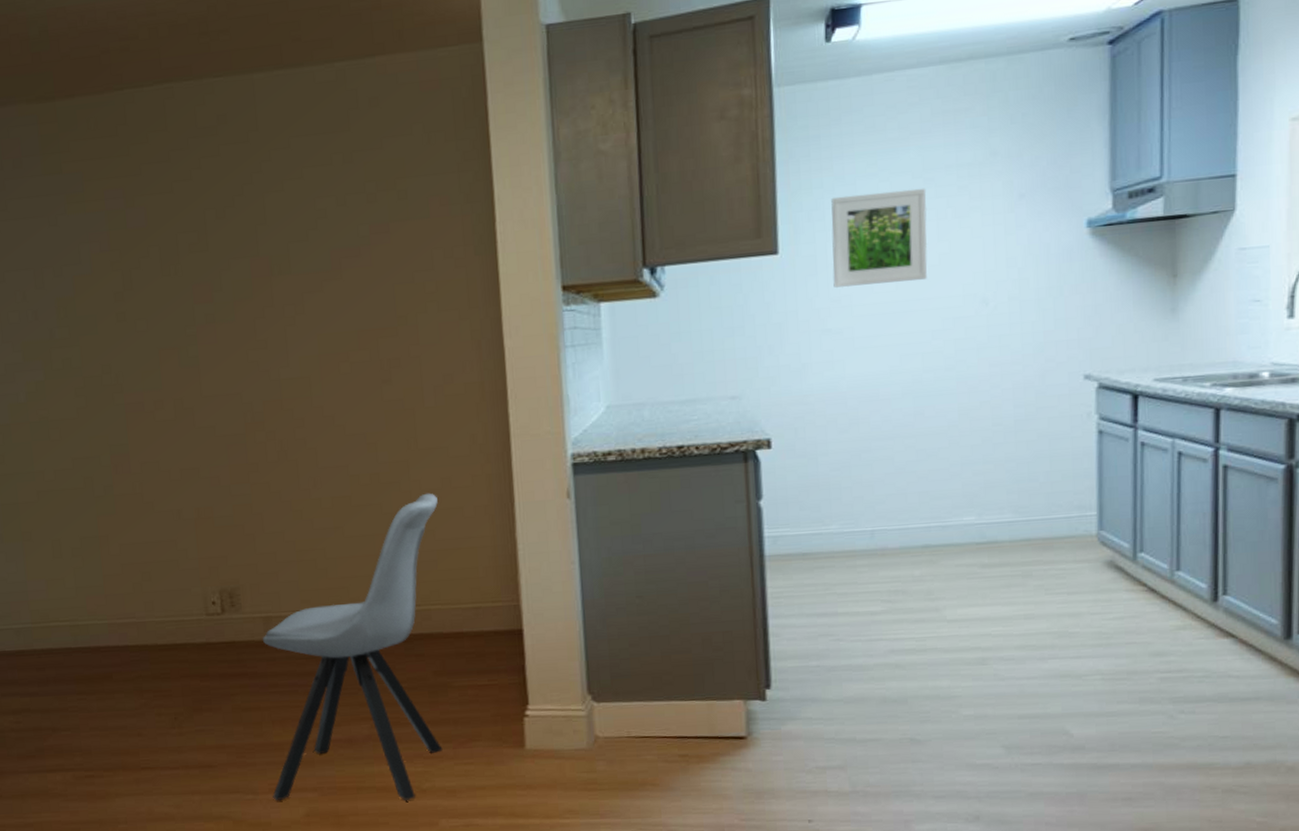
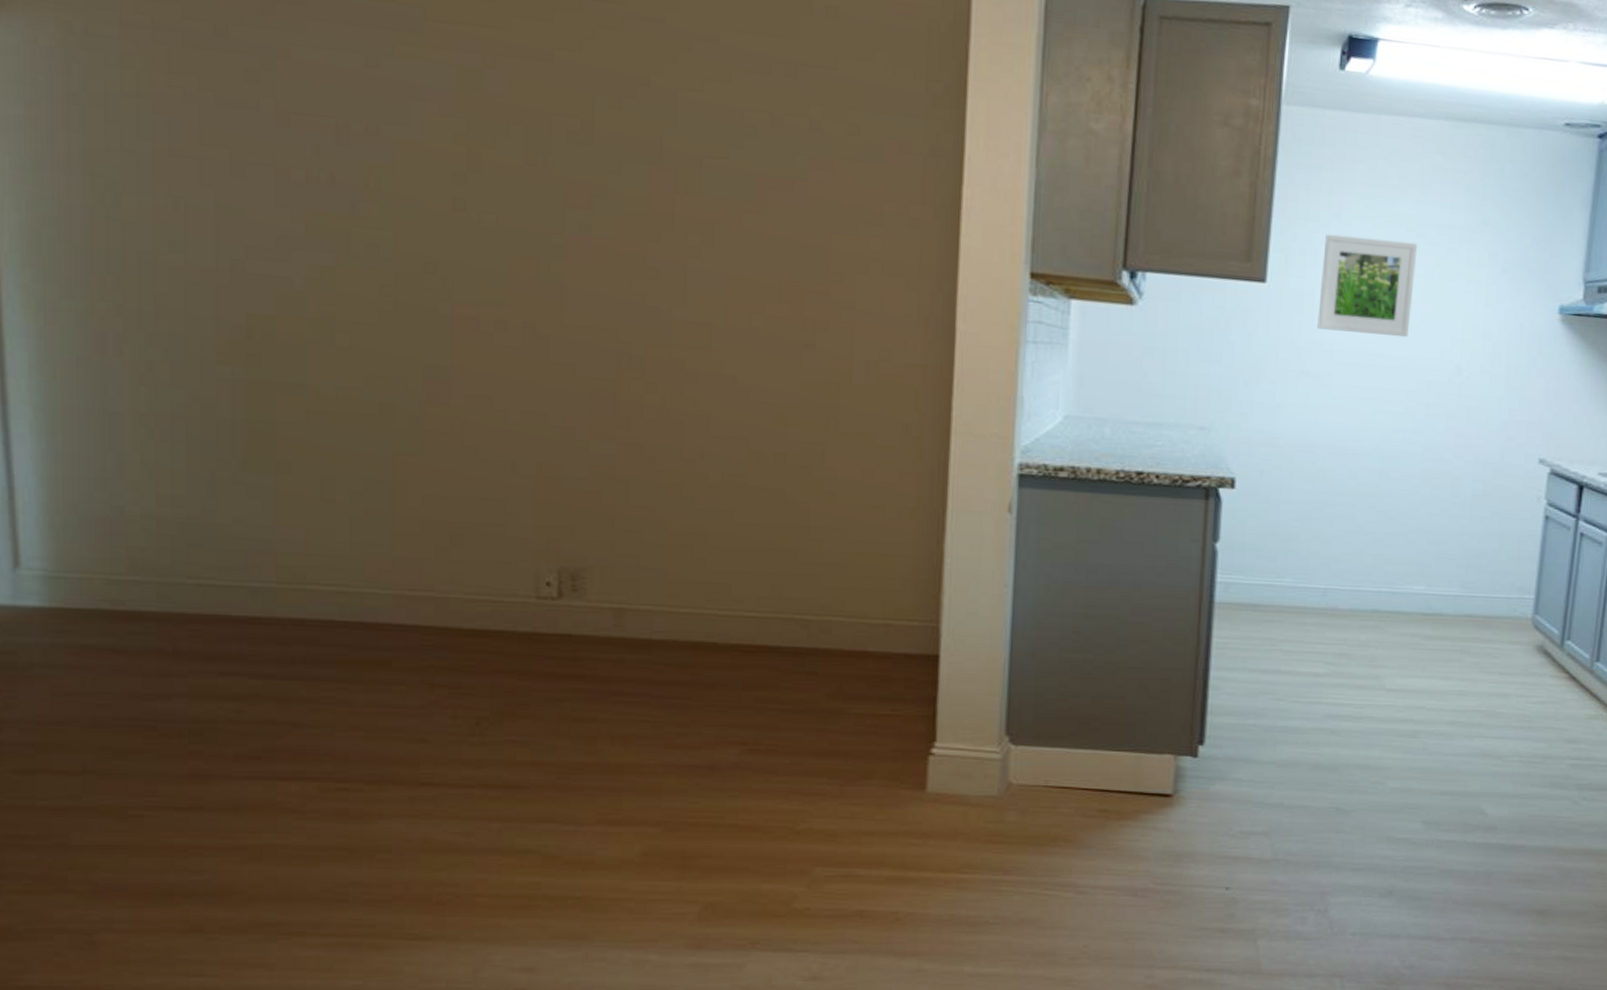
chair: present [262,493,443,801] -> none [601,484,855,843]

